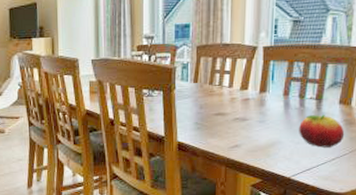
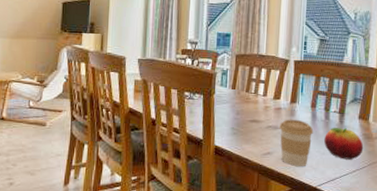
coffee cup: none [248,109,287,157] -> present [279,119,314,166]

